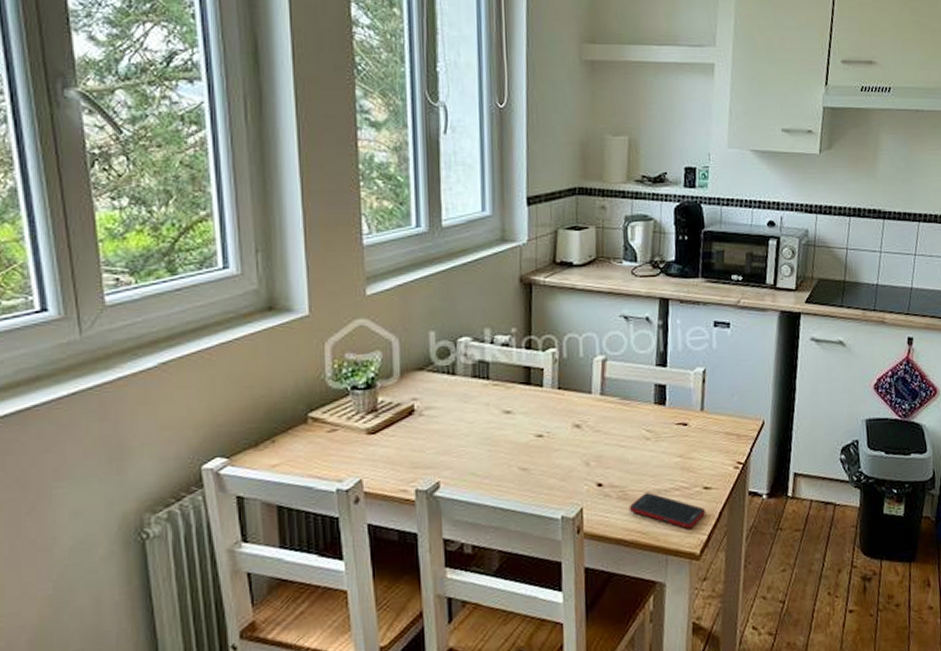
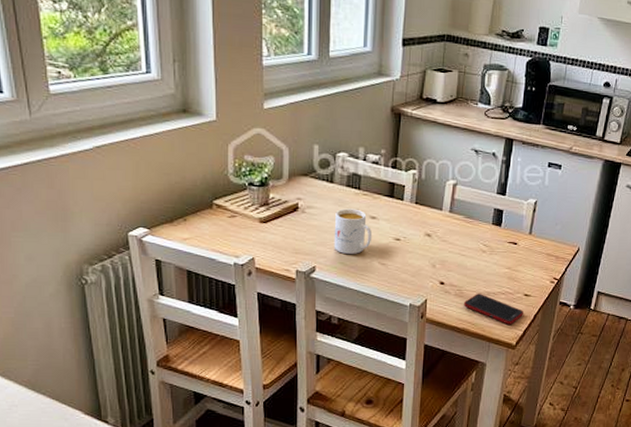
mug: none [460,403,508,463] -> present [333,208,373,255]

